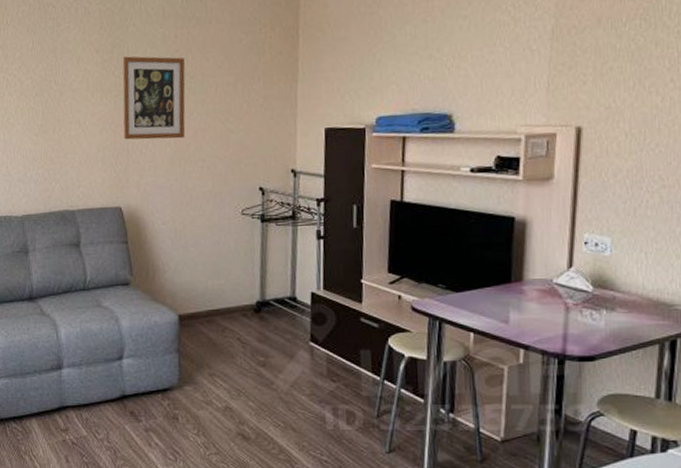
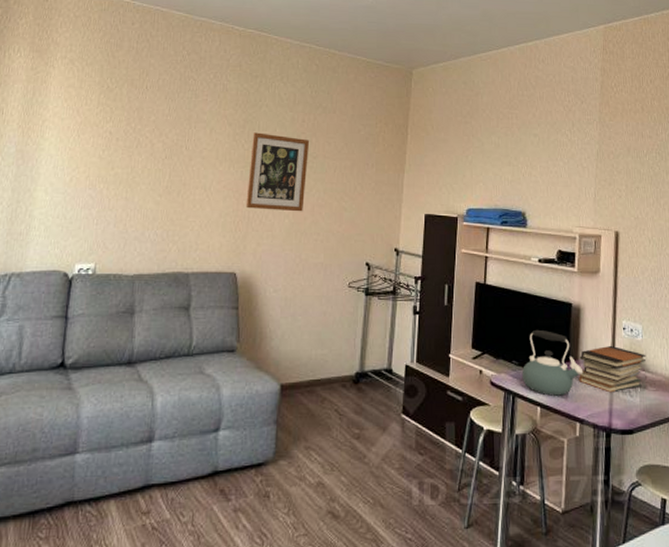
kettle: none [450,248,530,321] -> present [521,329,584,396]
book stack: none [523,262,616,316] -> present [579,345,646,393]

